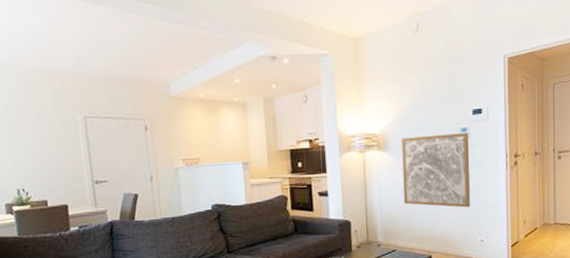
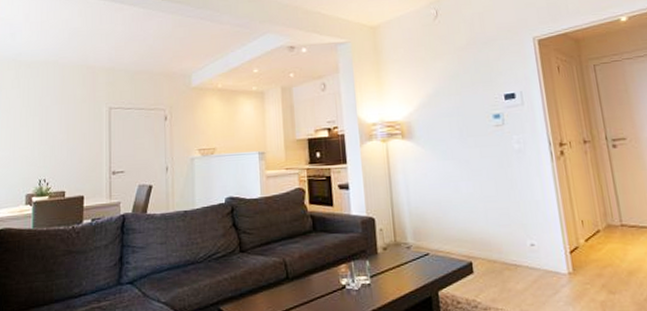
wall art: present [402,133,471,208] -> none [427,119,514,204]

